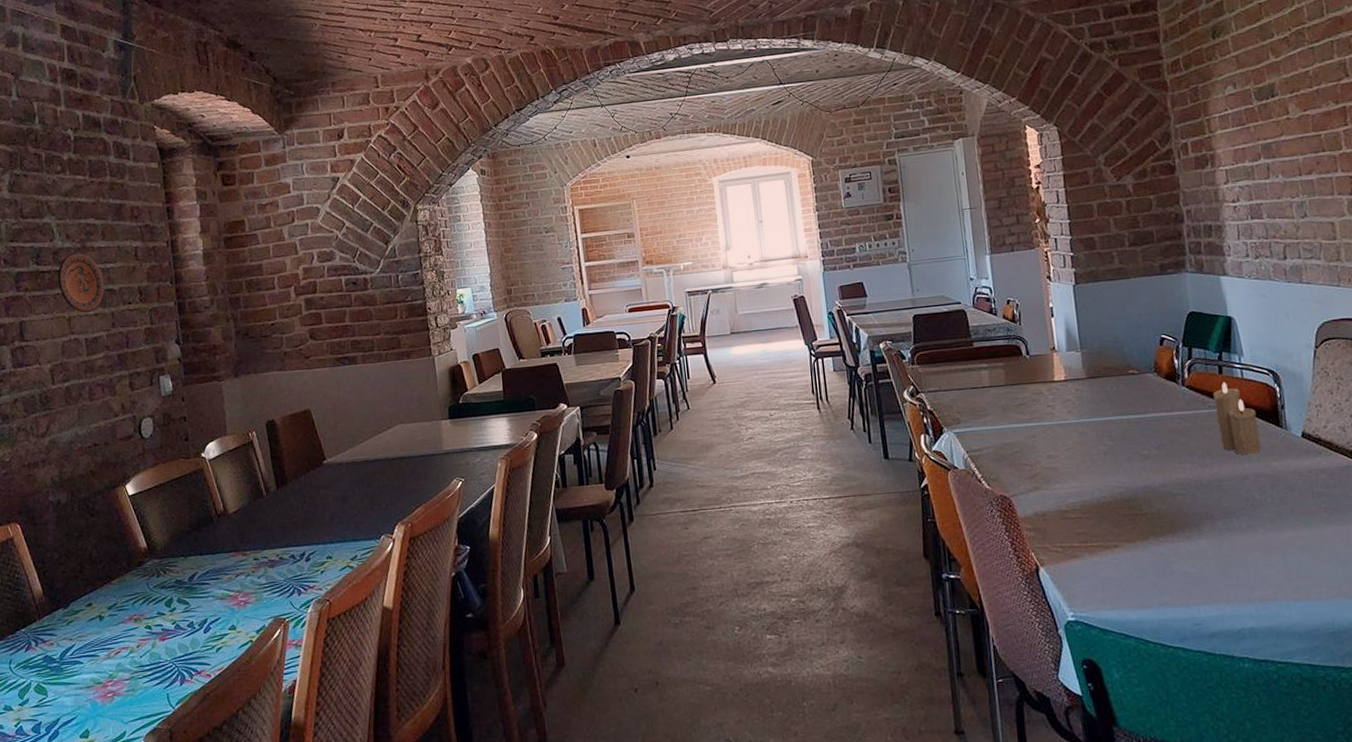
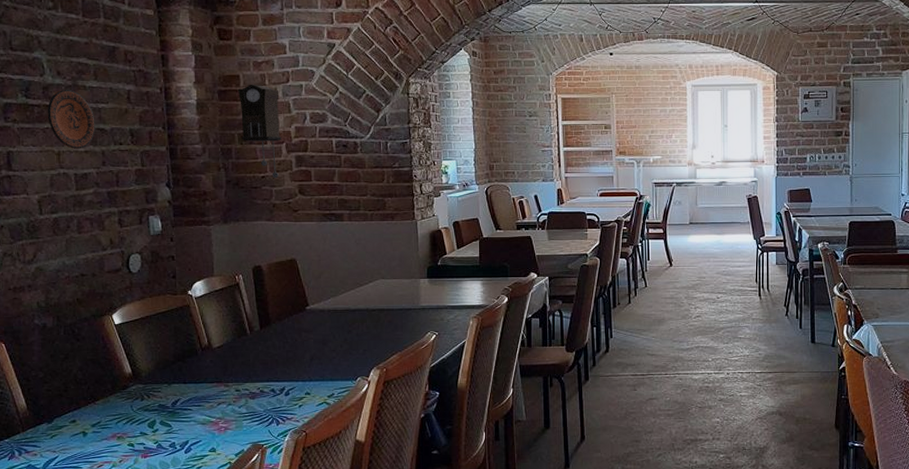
pendulum clock: none [243,227,289,325] -> present [237,84,281,178]

